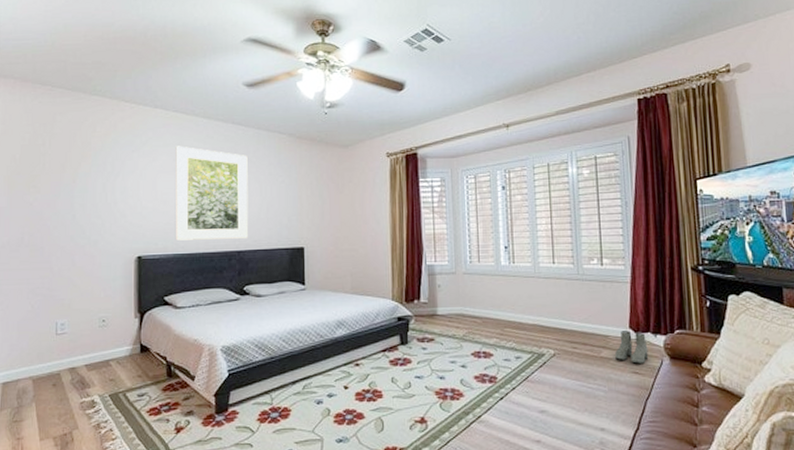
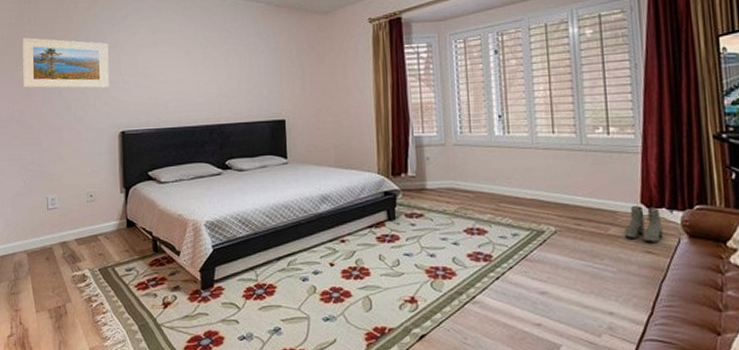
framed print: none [34,160,127,213] -> present [22,37,110,88]
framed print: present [175,146,249,241] -> none [154,18,229,115]

